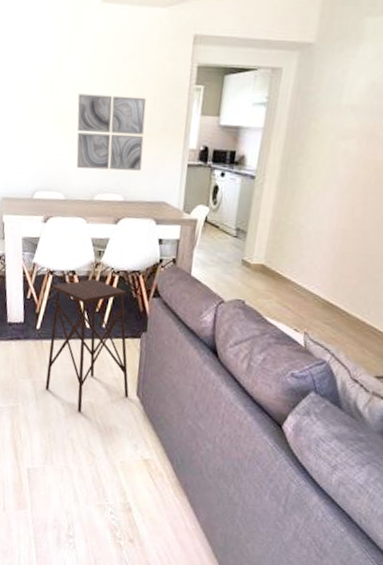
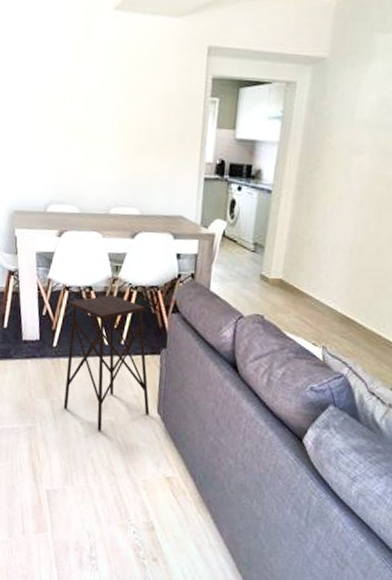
wall art: present [76,93,147,171] -> none [90,104,162,184]

